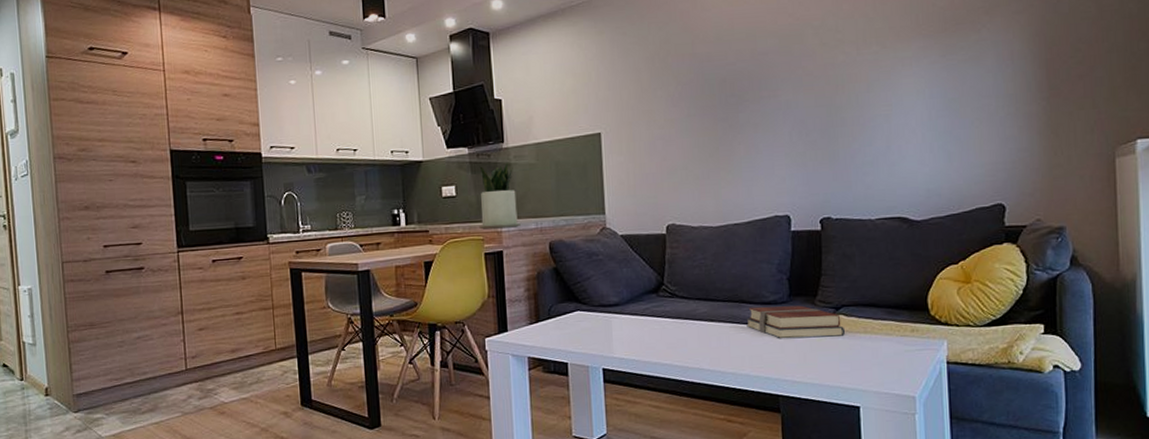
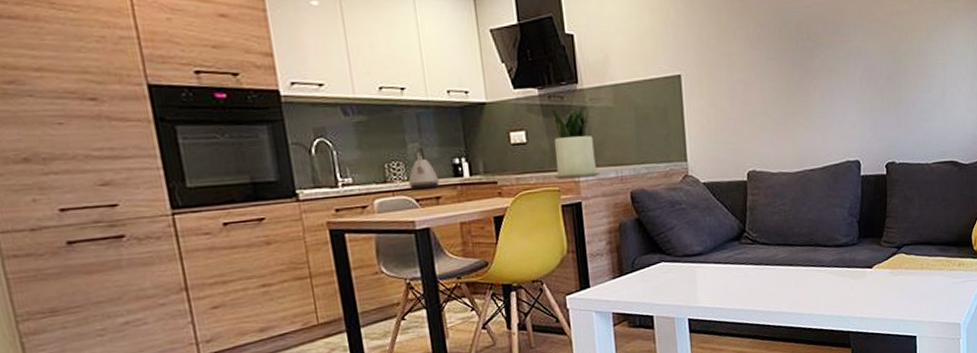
kettle: none [355,197,380,238] -> present [408,145,440,191]
books: present [746,305,845,339] -> none [821,246,905,279]

